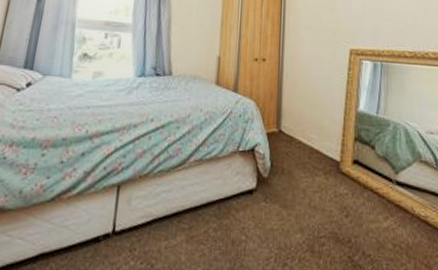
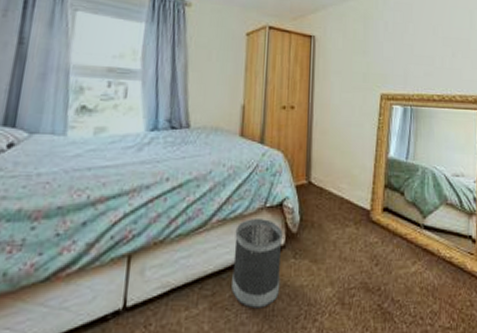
wastebasket: none [206,161,254,247] -> present [231,219,283,309]

